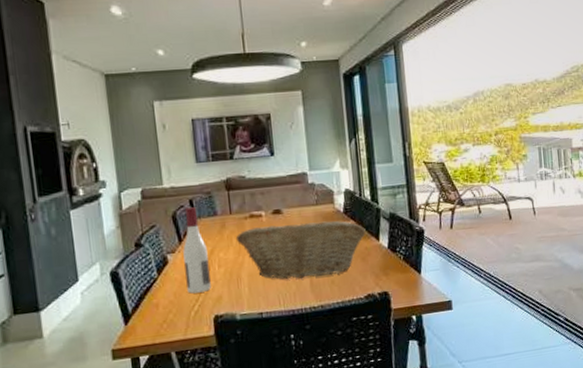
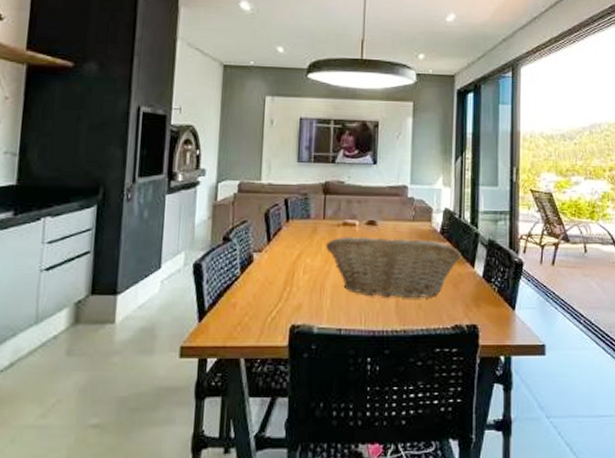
wine bottle: present [183,207,211,294] -> none [268,207,295,298]

